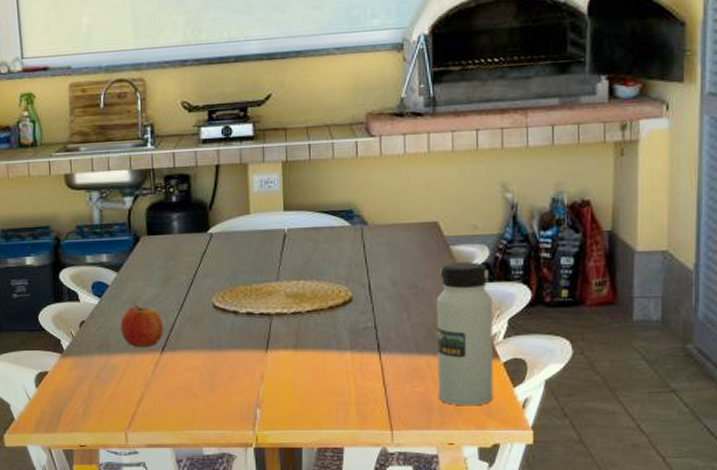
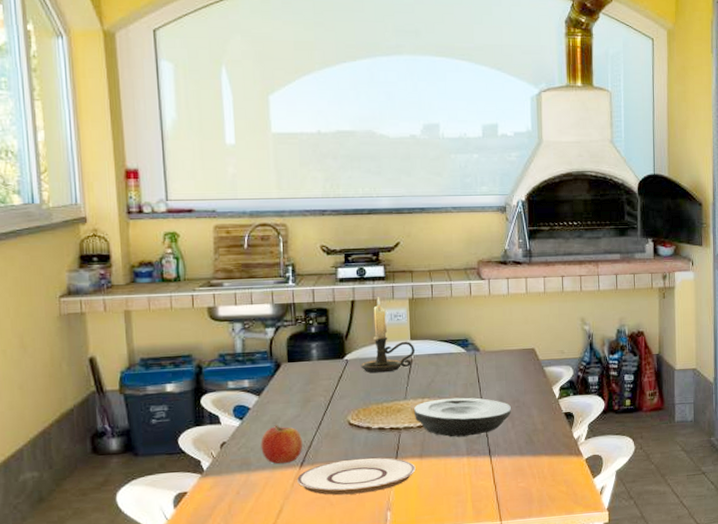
plate: none [157,346,289,386] -> present [296,457,416,496]
candle holder: none [226,159,290,250] -> present [361,296,416,373]
plate: none [288,280,406,328] -> present [414,397,511,438]
water bottle: present [436,262,493,406] -> none [534,380,579,496]

